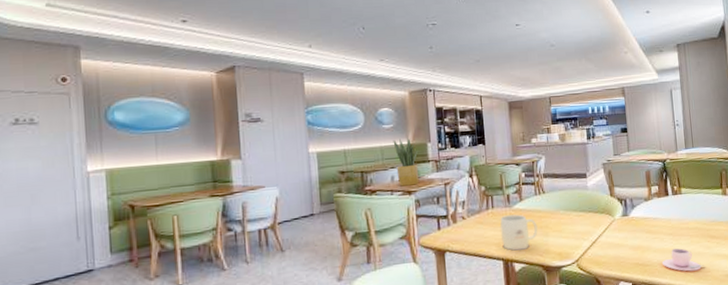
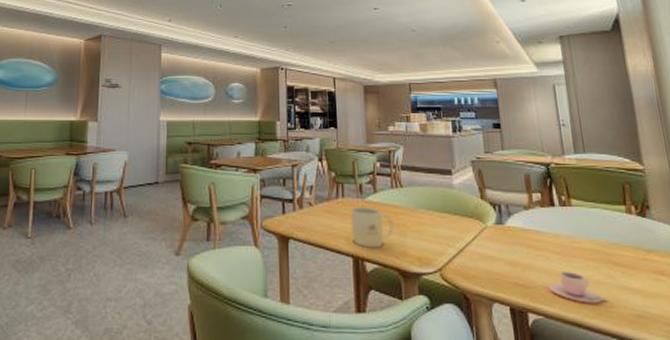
planter: present [393,137,420,187] -> none [241,113,266,164]

